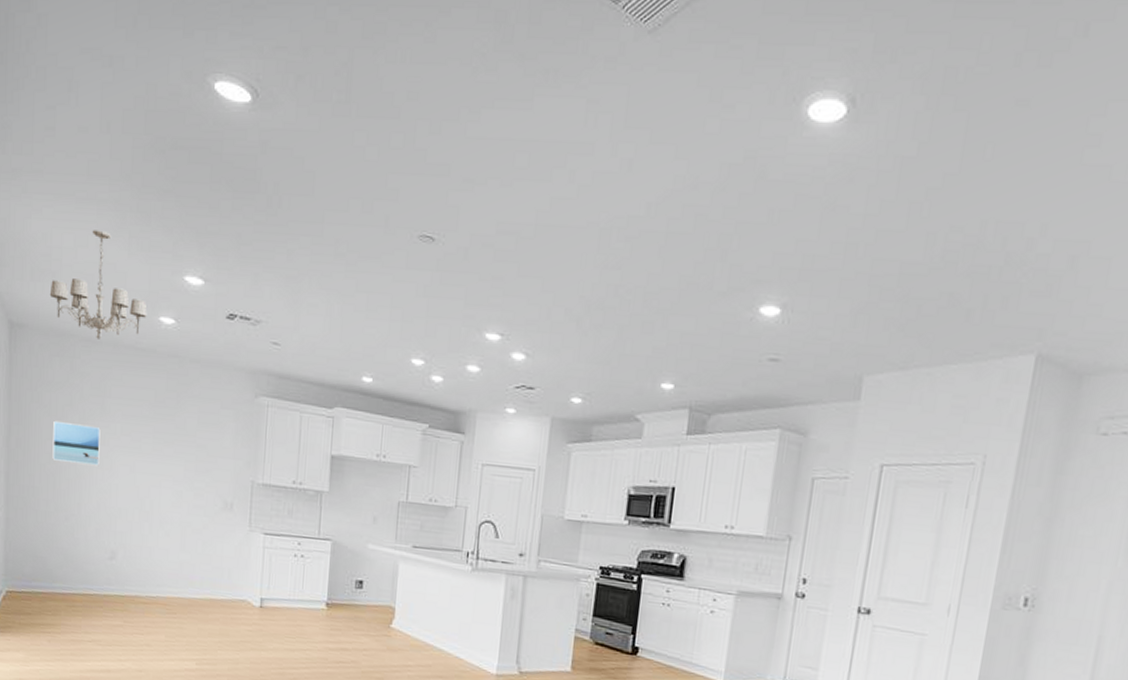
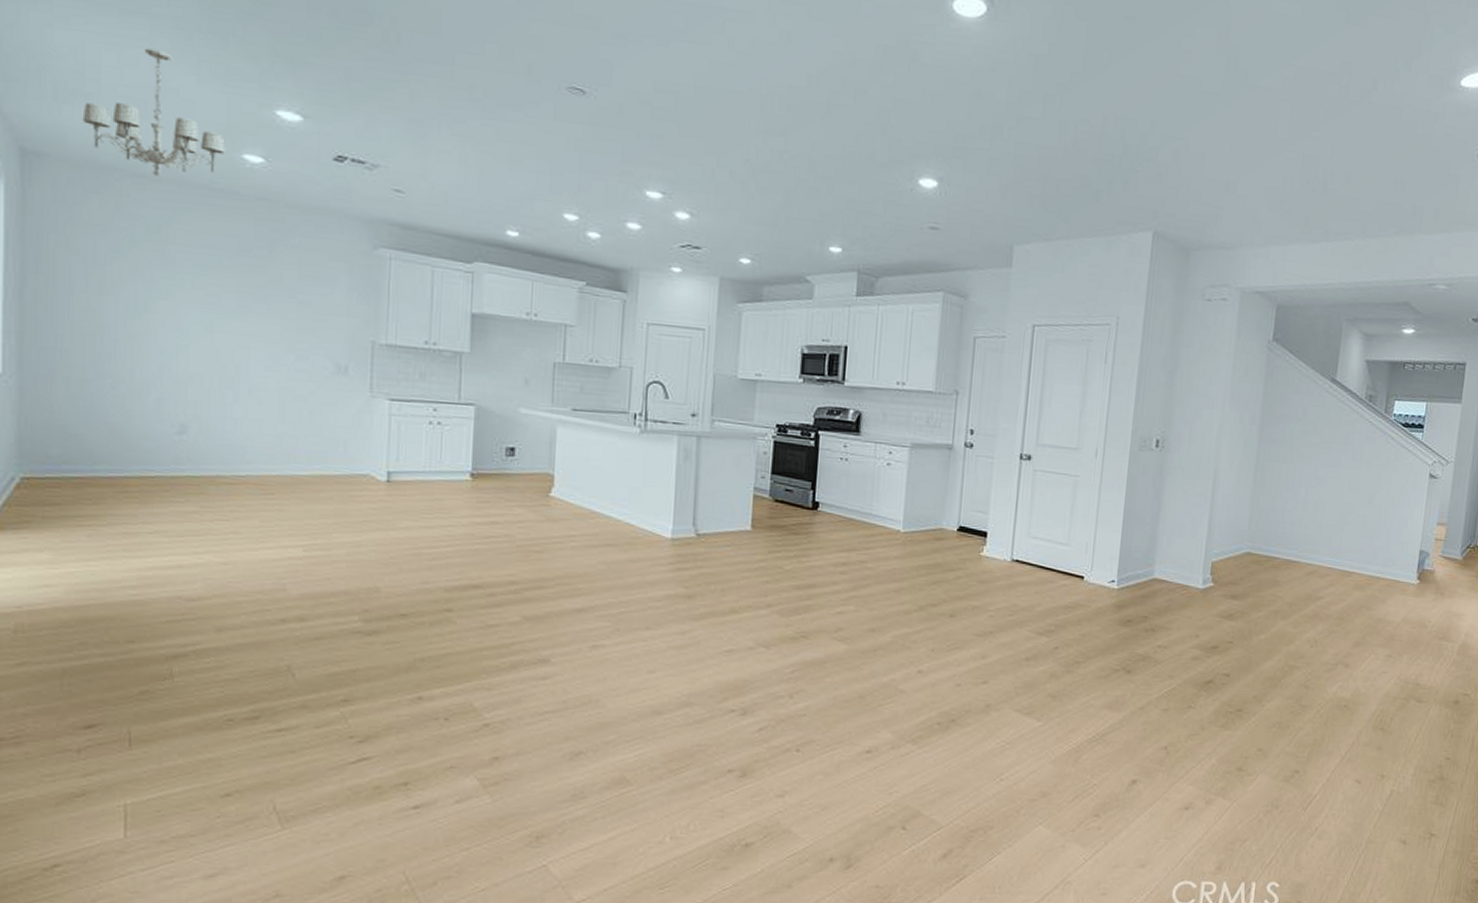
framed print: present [52,420,101,466] -> none [90,269,162,325]

